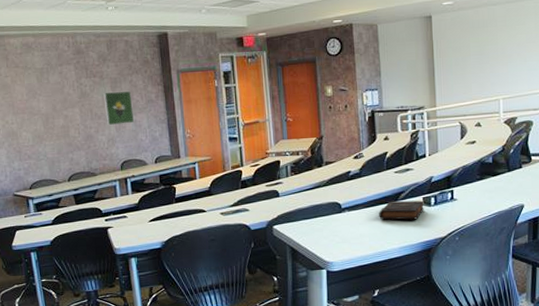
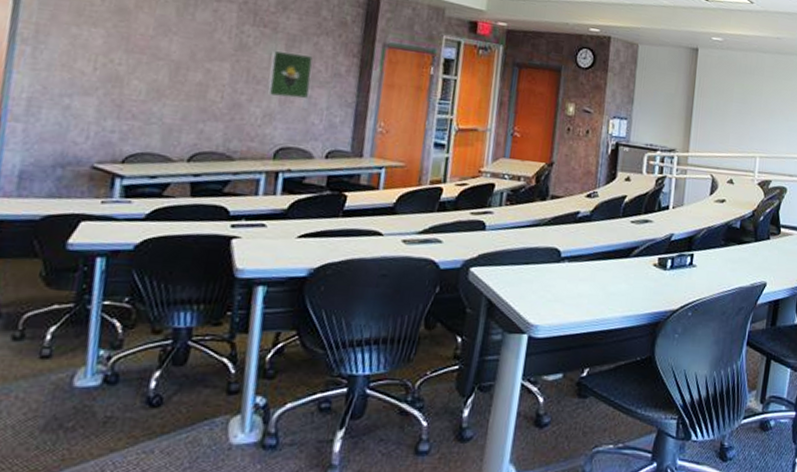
book: present [379,200,424,220] -> none [604,256,659,284]

